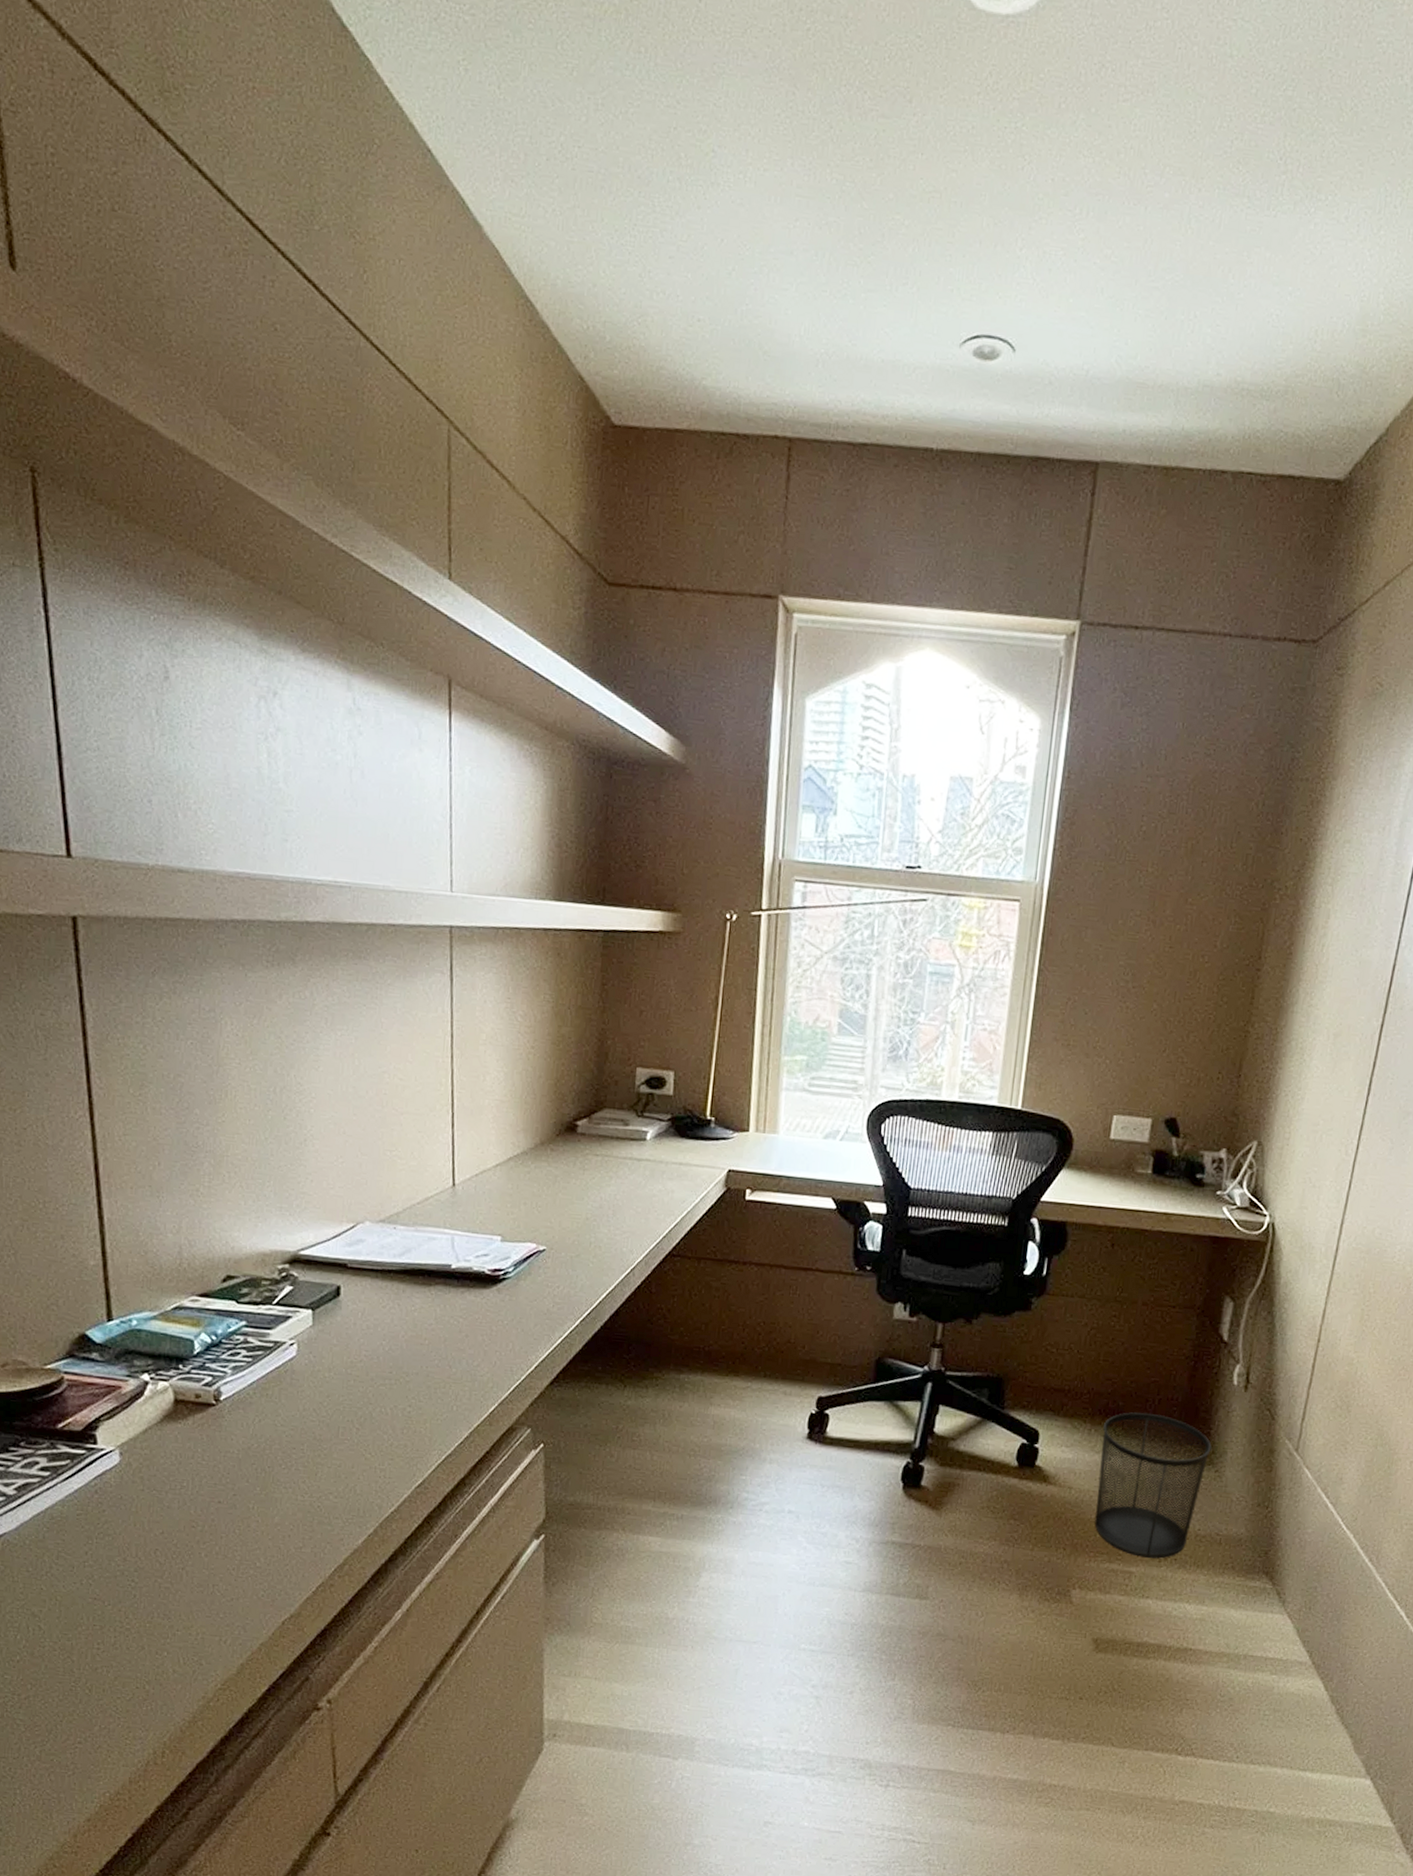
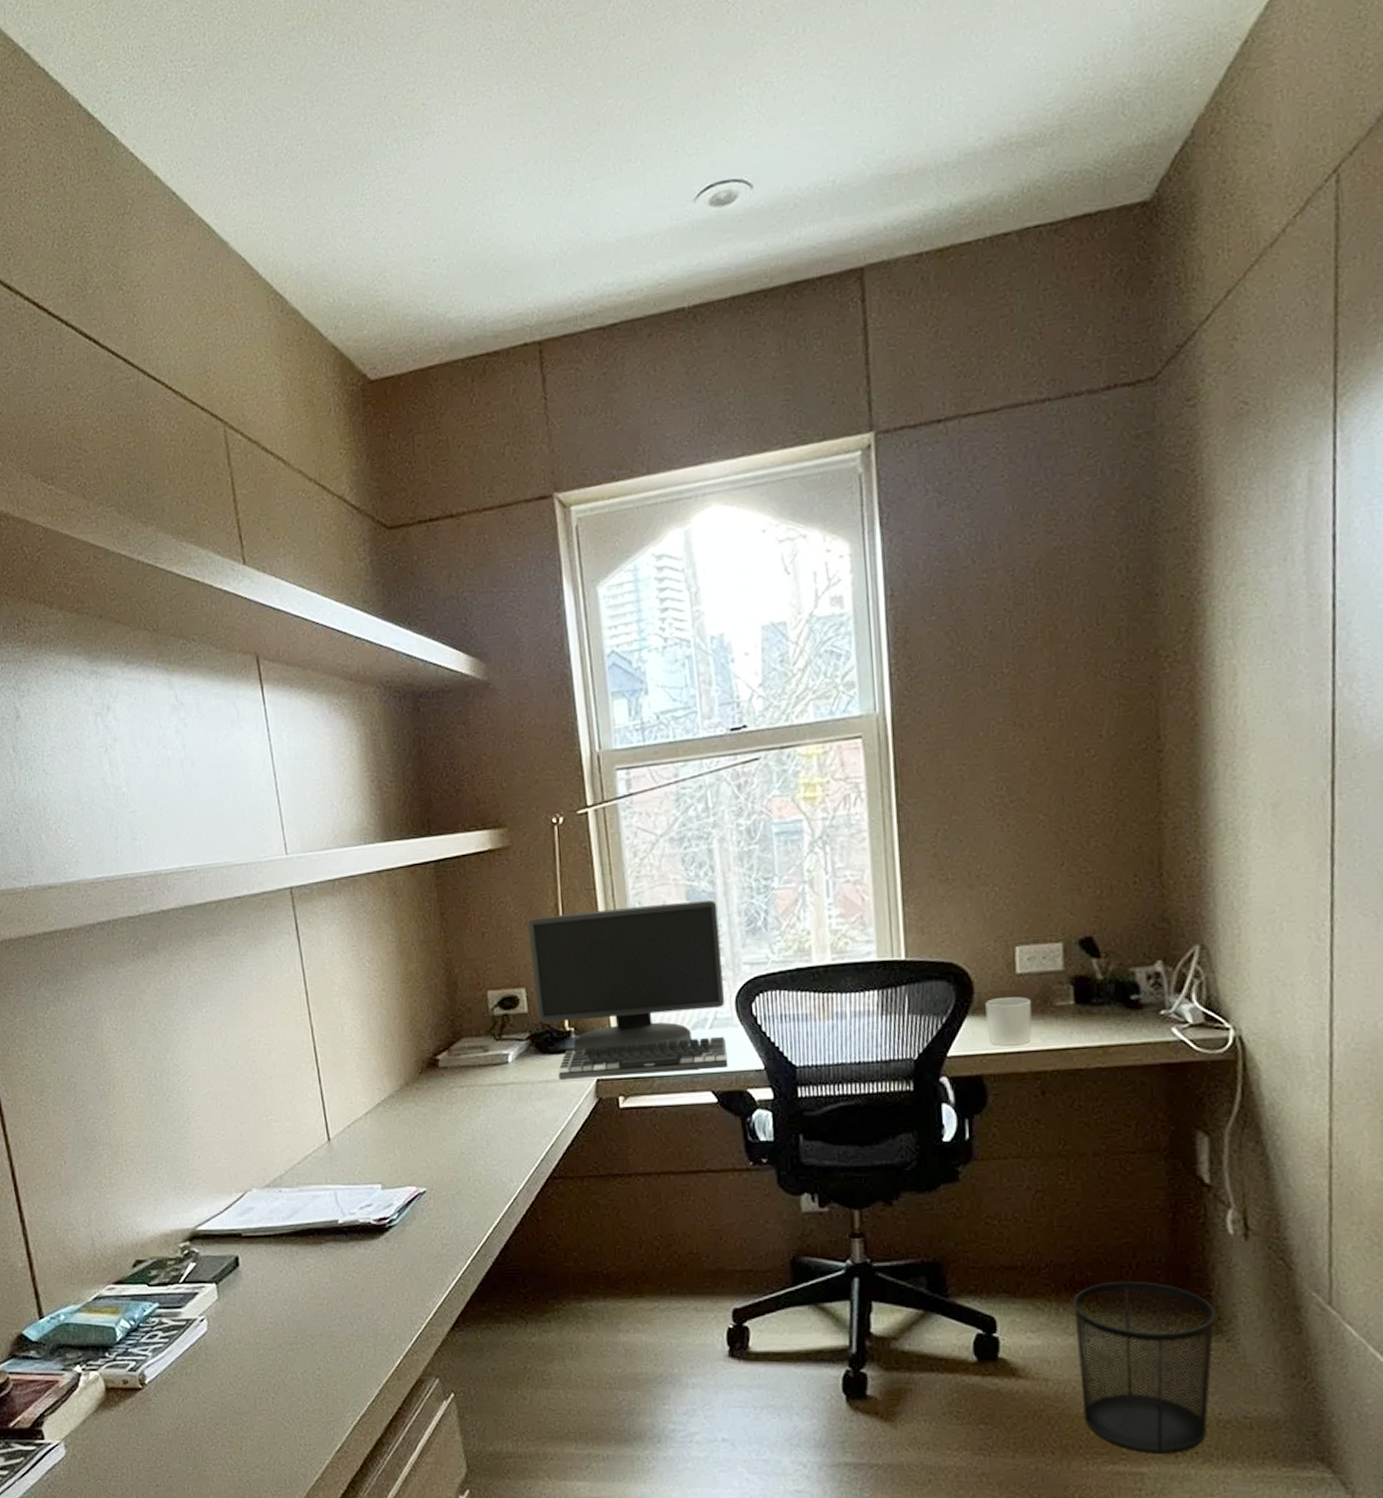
monitor: none [681,1006,866,1153] -> present [528,900,725,1053]
computer keyboard: none [692,1137,853,1179] -> present [558,1037,728,1080]
mug: none [1076,1157,1118,1202] -> present [985,996,1032,1047]

